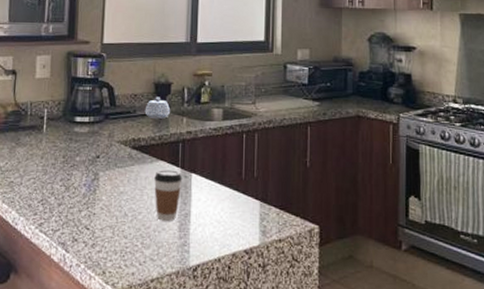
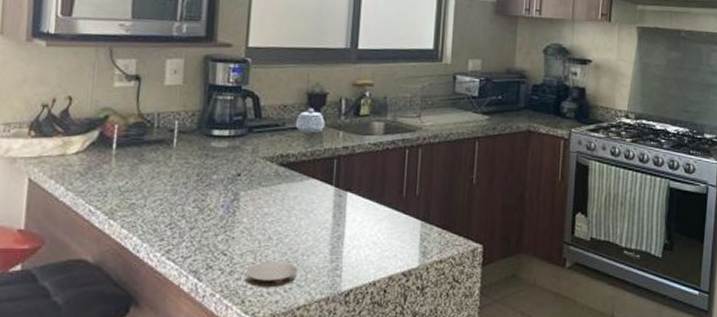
coaster: none [105,236,151,261] -> present [244,261,298,288]
coffee cup: present [154,170,183,221] -> none [303,188,337,244]

